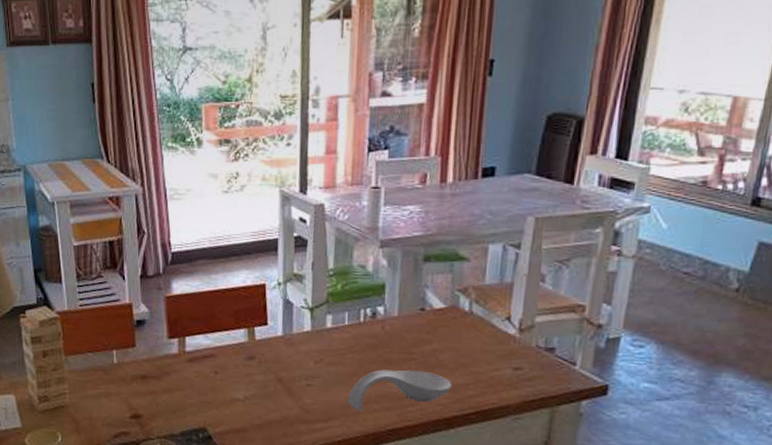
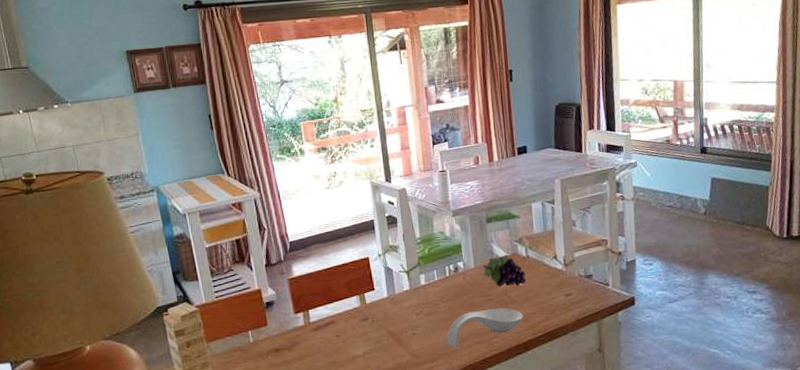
fruit: none [408,304,465,347] -> present [483,253,526,287]

